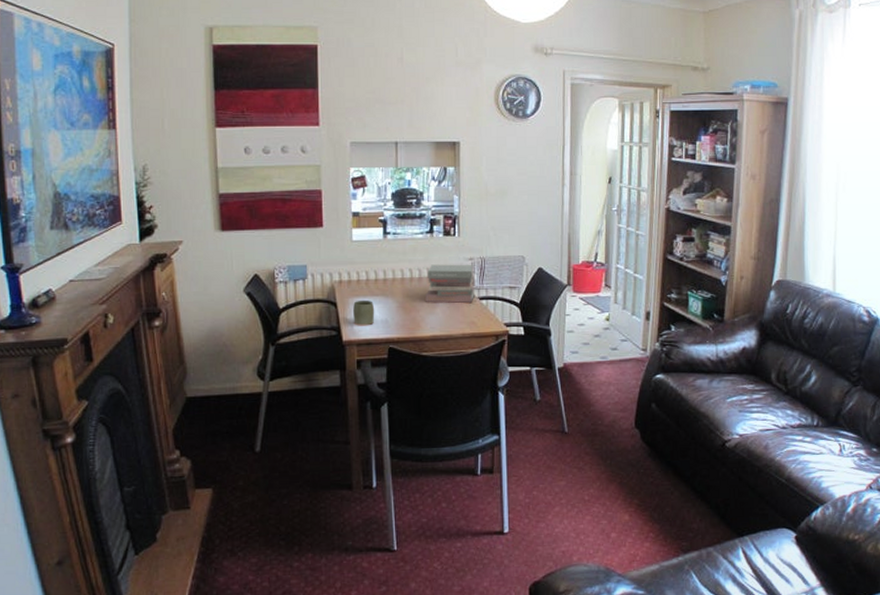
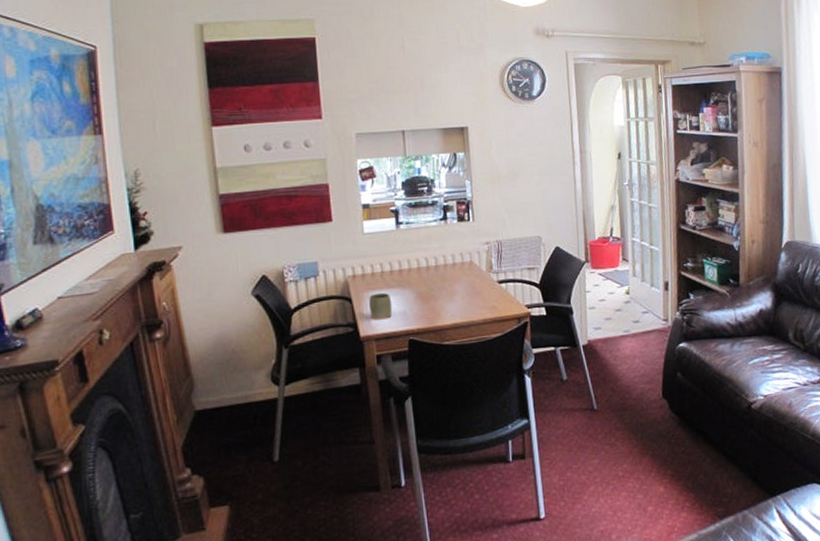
books: present [425,264,476,304] -> none [443,249,495,290]

